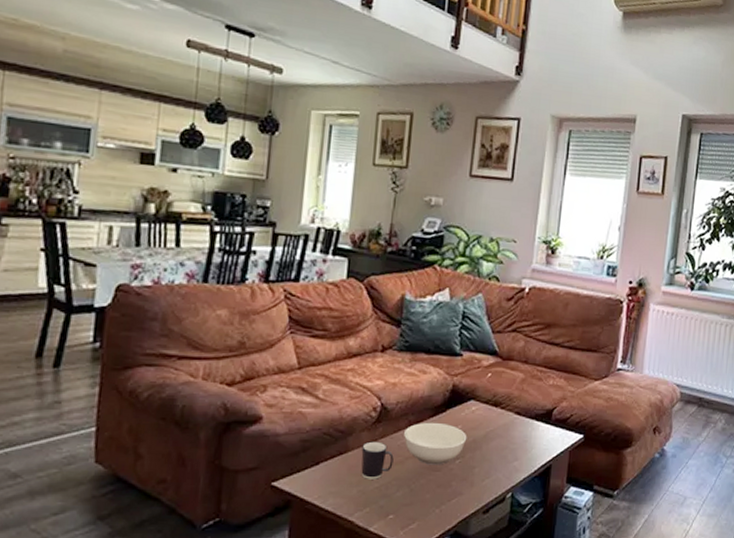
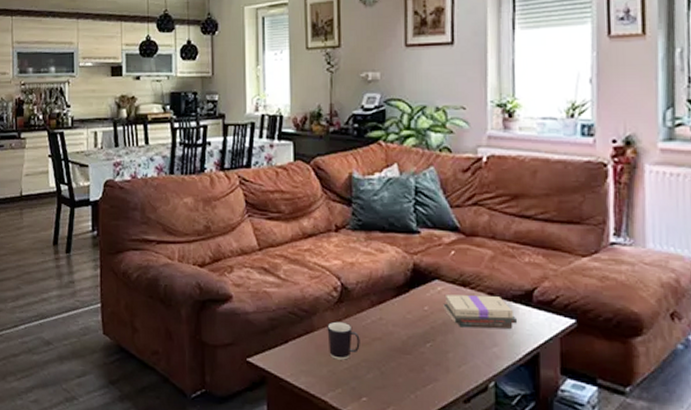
bowl: present [404,422,467,465] -> none [368,302,436,348]
books: none [475,414,538,445] -> present [443,294,518,329]

